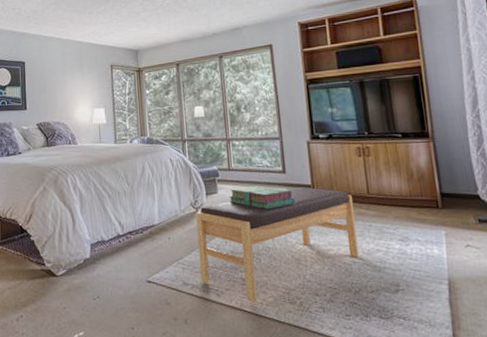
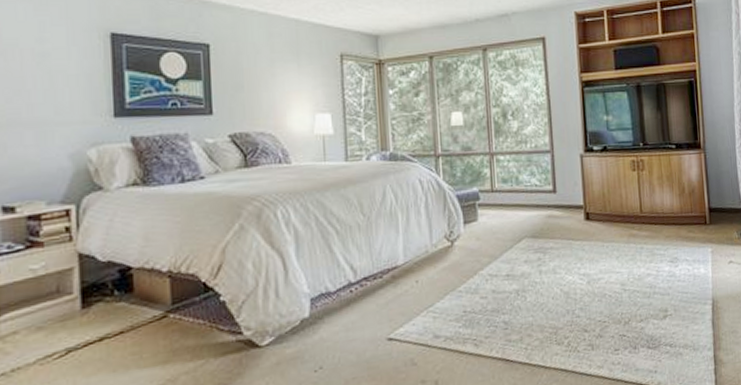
bench: present [196,187,360,303] -> none [451,208,631,350]
stack of books: present [229,185,295,210] -> none [491,209,566,237]

